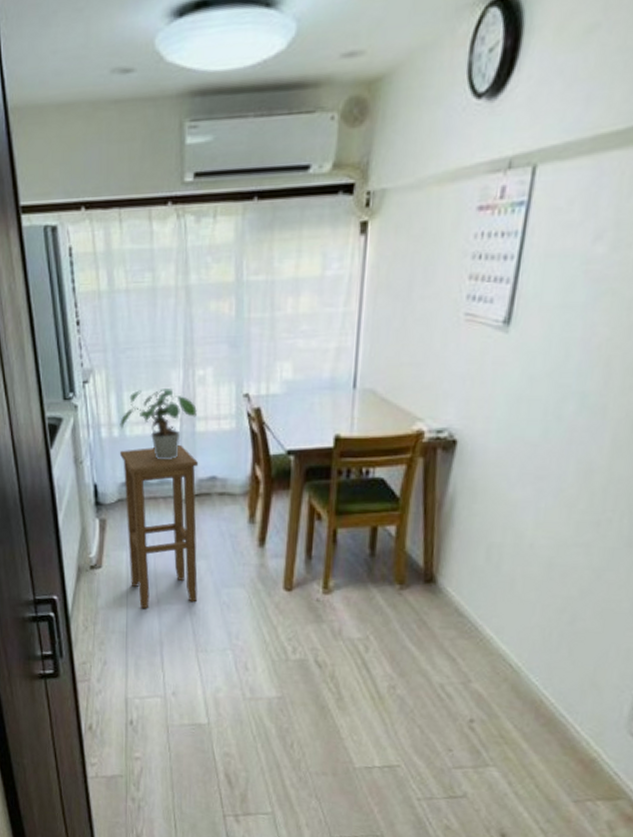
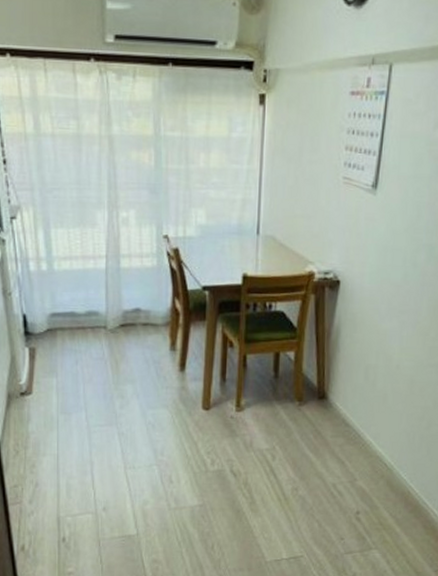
stool: present [119,445,199,609] -> none [48,280,125,432]
potted plant: present [120,387,197,460] -> none [48,226,121,293]

